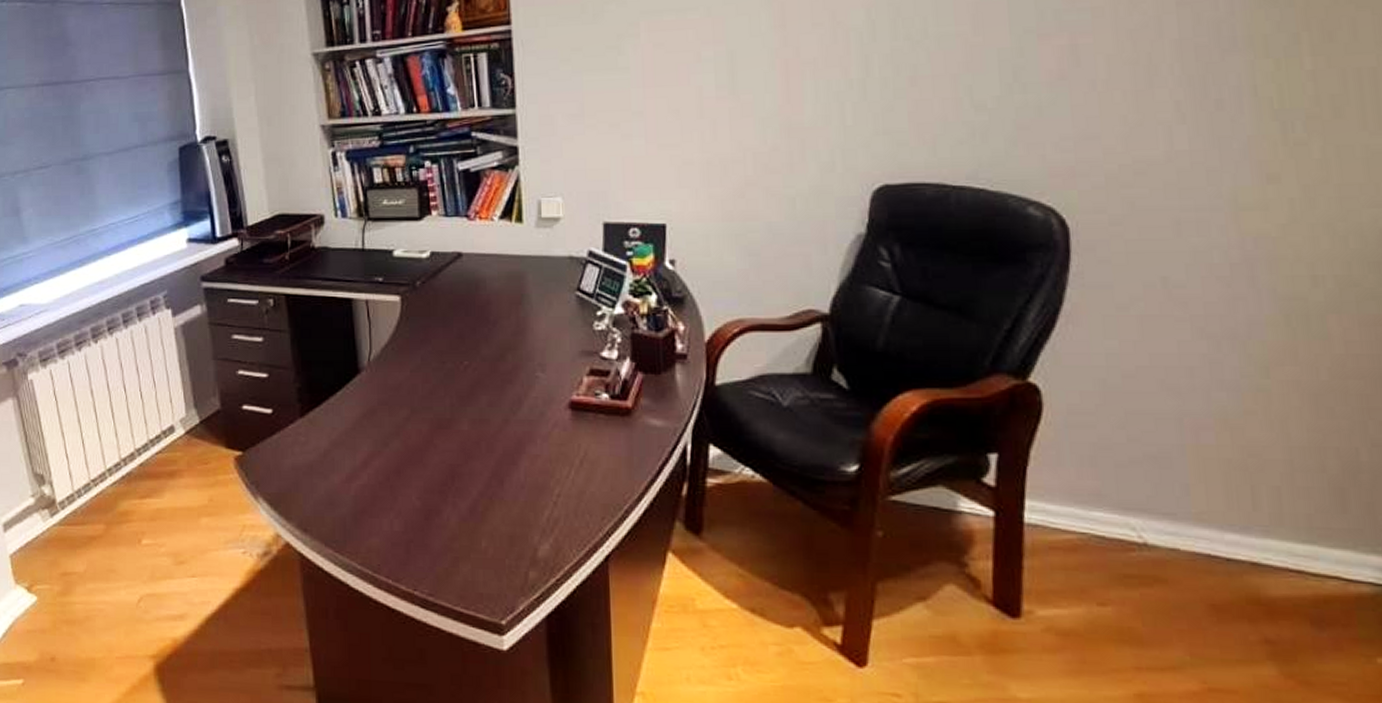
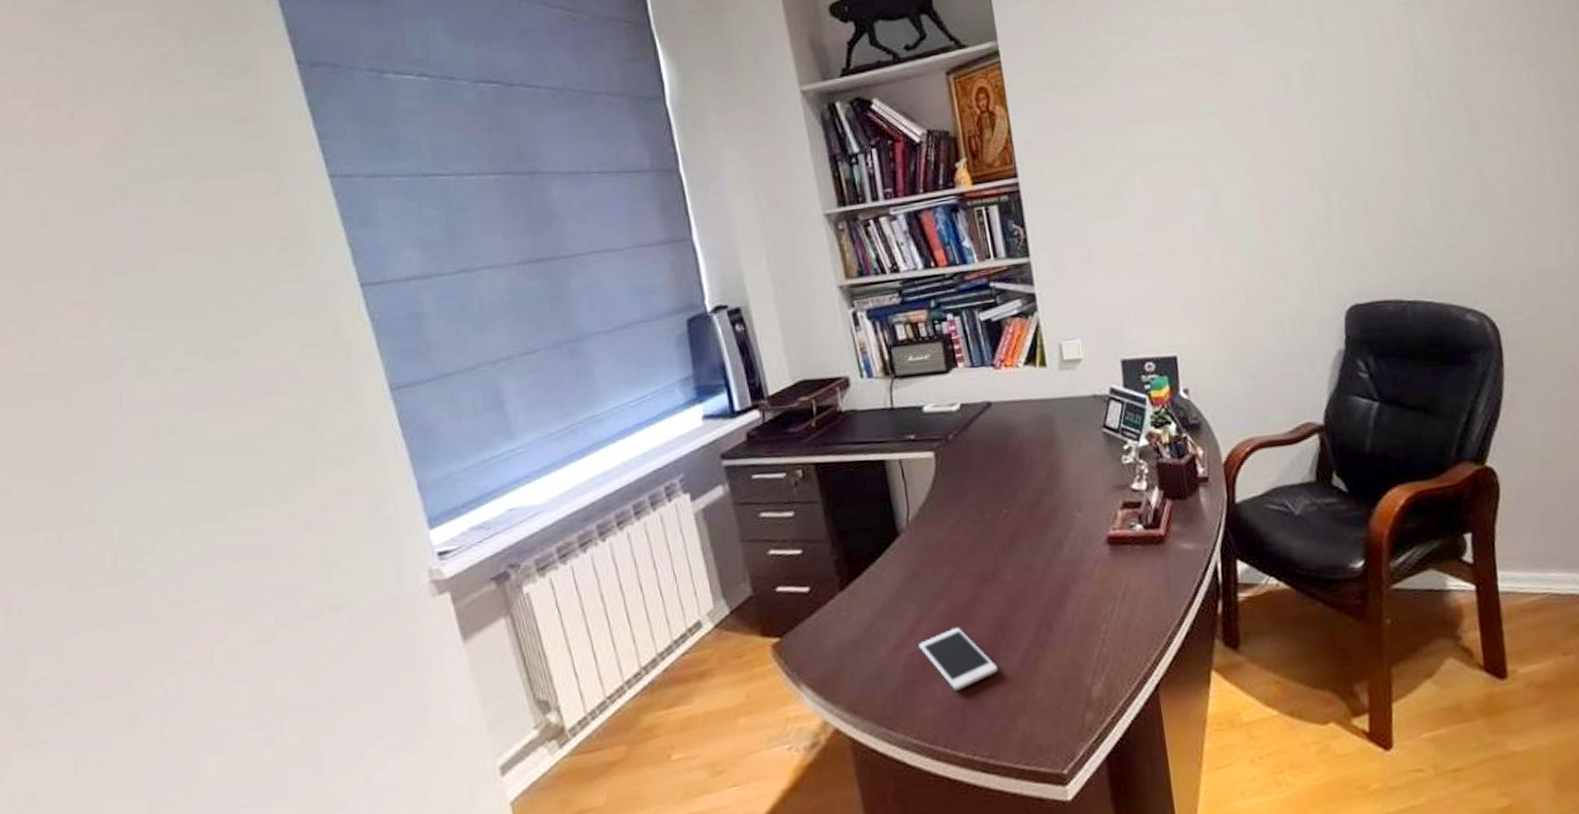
cell phone: none [370,467,445,527] -> present [919,627,998,691]

